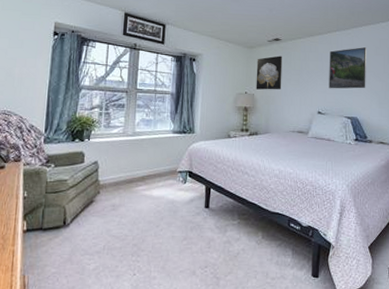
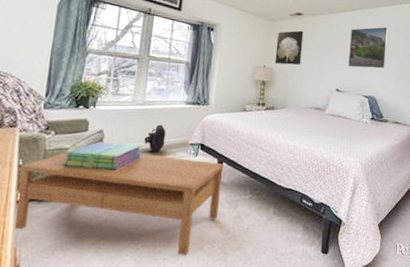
coffee table: none [21,183,212,280] -> present [13,152,224,255]
stack of books: none [62,172,135,199] -> present [61,141,143,171]
bag: none [135,154,156,180] -> present [144,124,166,152]

